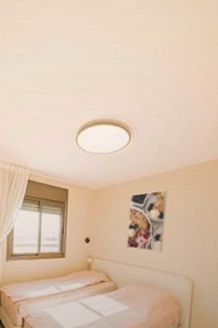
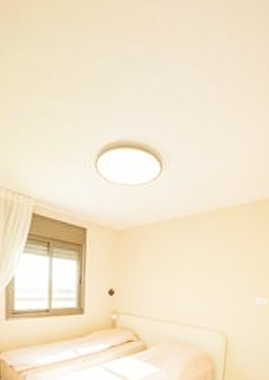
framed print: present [127,190,168,252] -> none [157,234,203,305]

